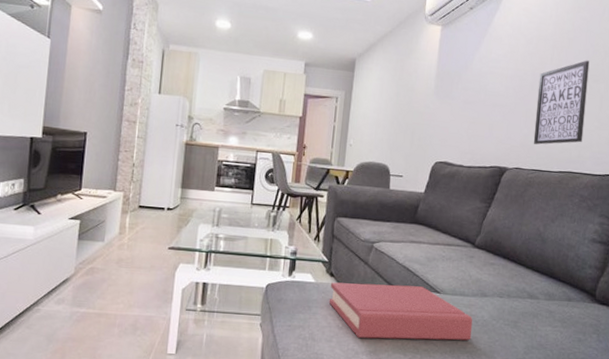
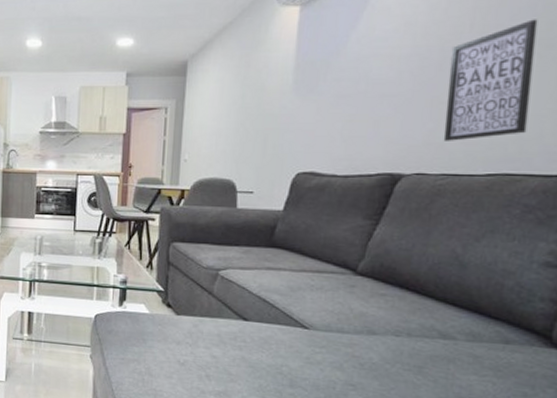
hardback book: present [329,282,473,341] -> none [166,313,357,386]

